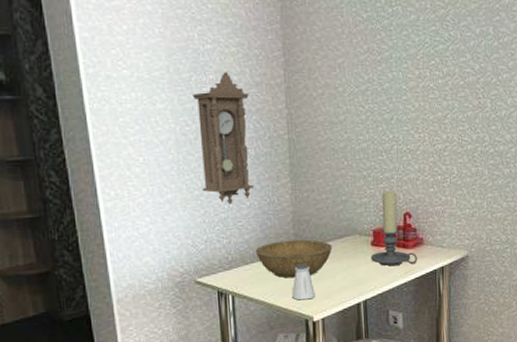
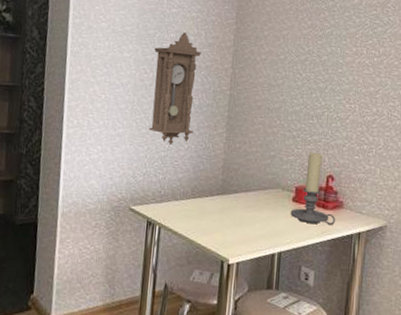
bowl: present [255,239,332,278] -> none [185,184,256,220]
saltshaker: present [292,263,315,300] -> none [212,207,234,243]

